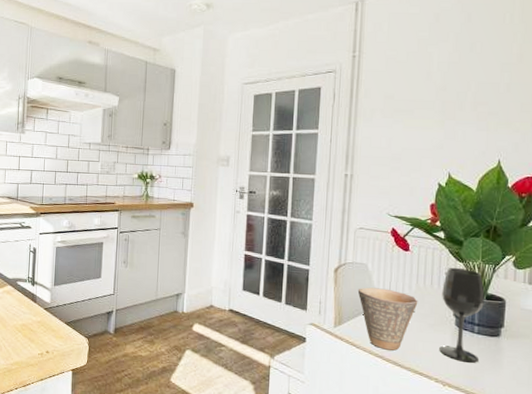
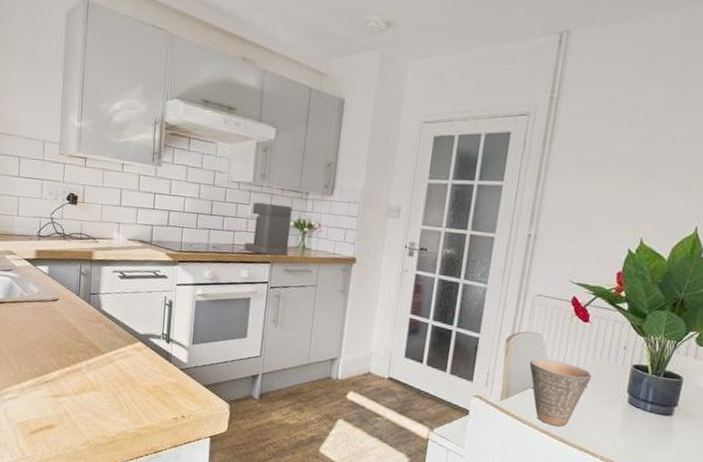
coffee maker: none [96,159,136,204] -> present [244,202,293,256]
wine glass: present [440,267,485,363] -> none [609,341,663,442]

